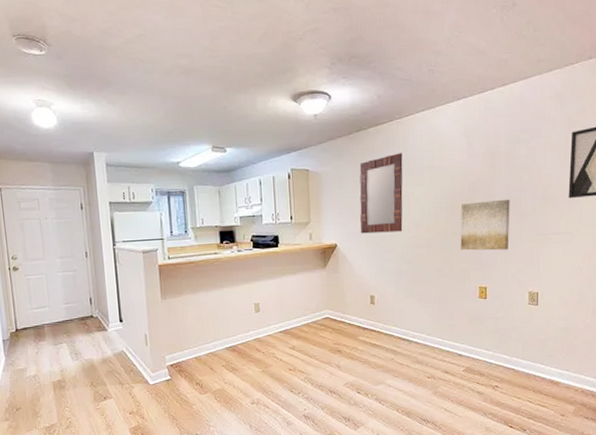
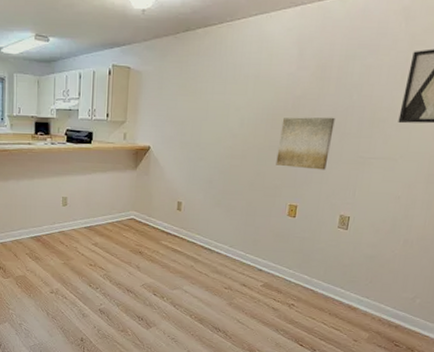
home mirror: present [359,153,403,234] -> none [175,58,229,140]

